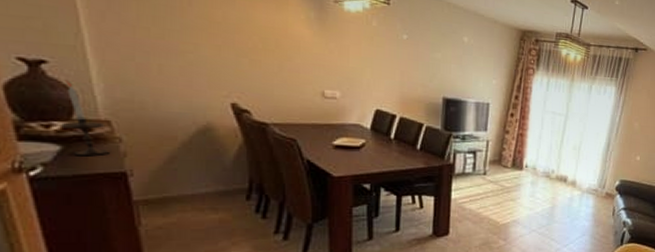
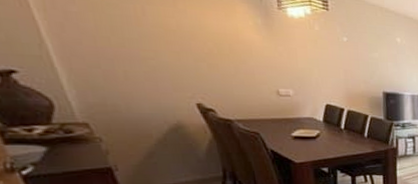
candlestick: present [61,80,109,157] -> none [38,88,93,156]

